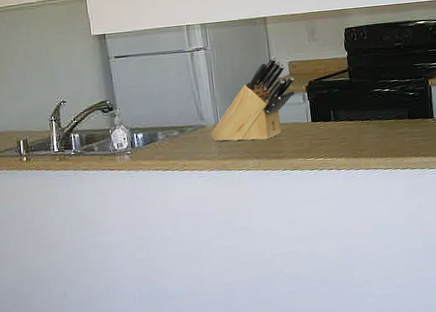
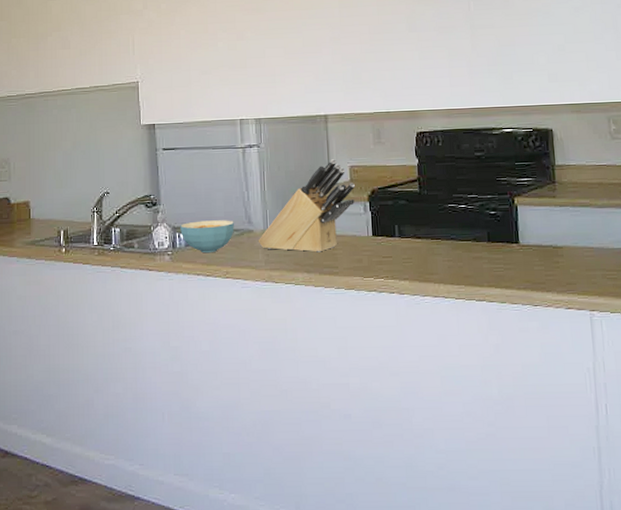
cereal bowl: none [137,118,188,150] -> present [180,220,234,253]

